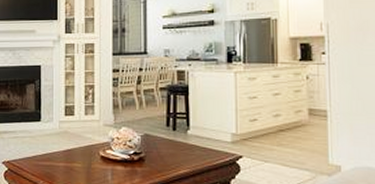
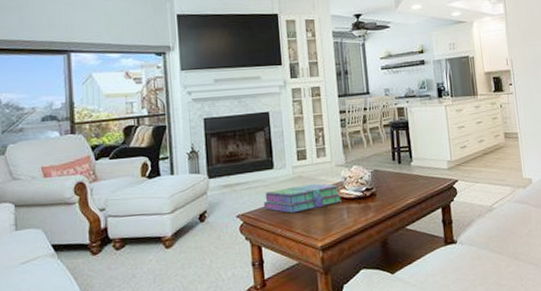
stack of books: none [28,140,108,167] -> present [263,183,343,214]

